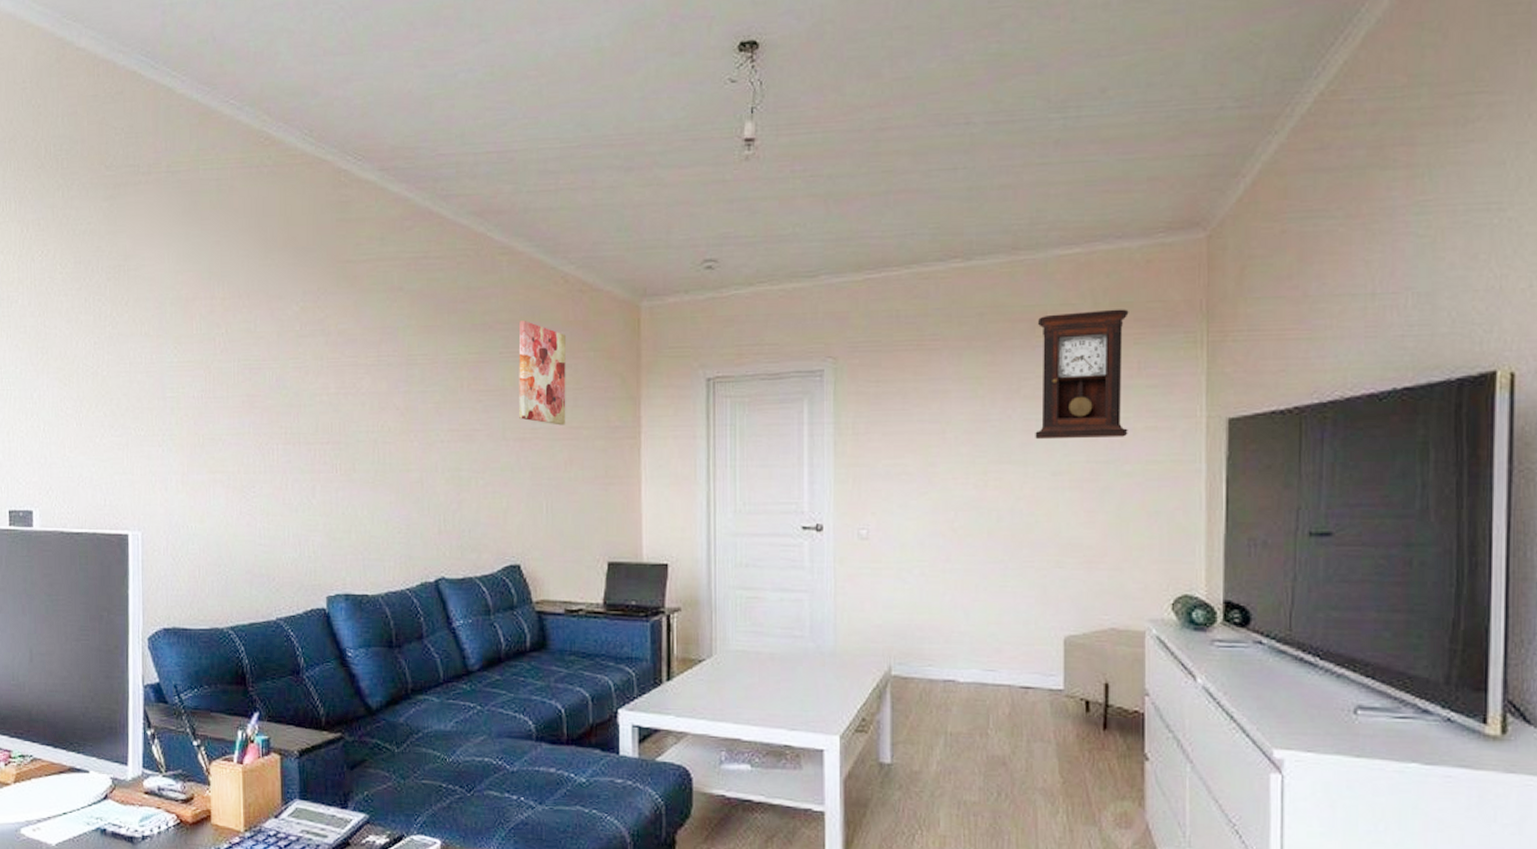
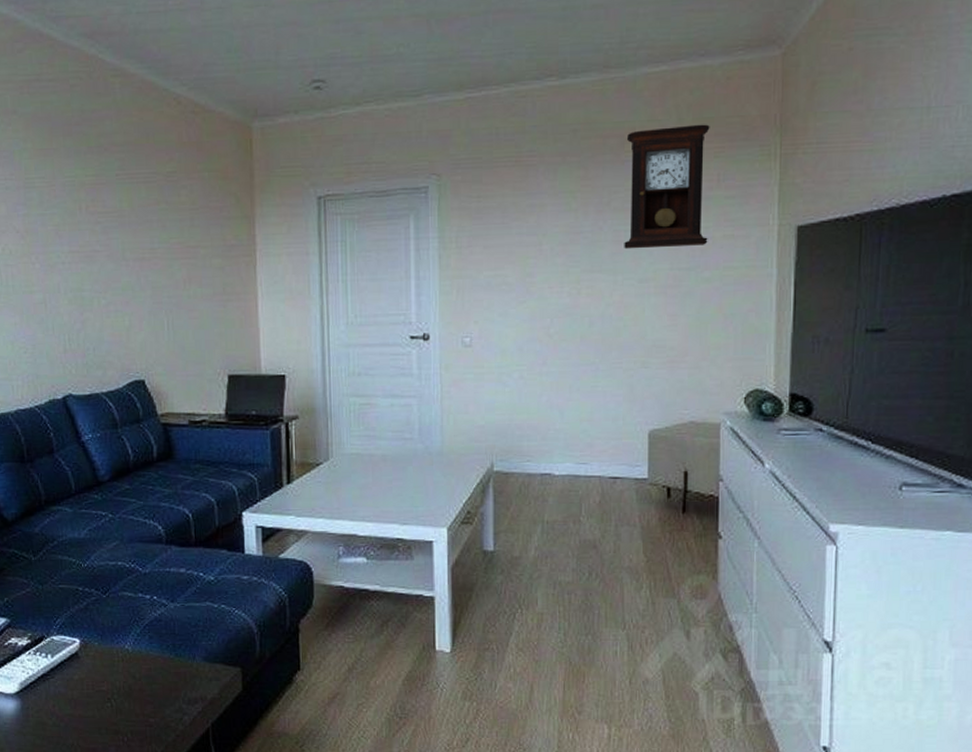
wall art: present [518,321,566,426] -> none [134,142,183,245]

